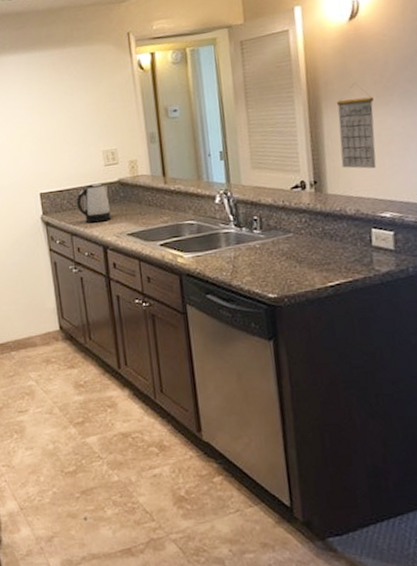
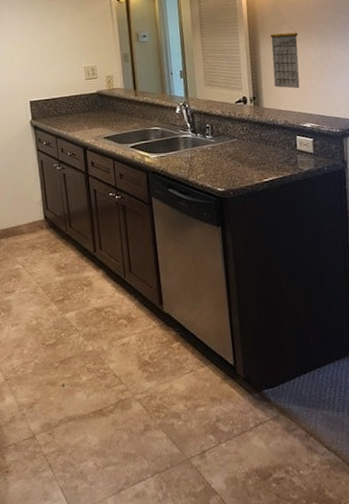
kettle: present [76,183,112,223] -> none [61,94,91,128]

